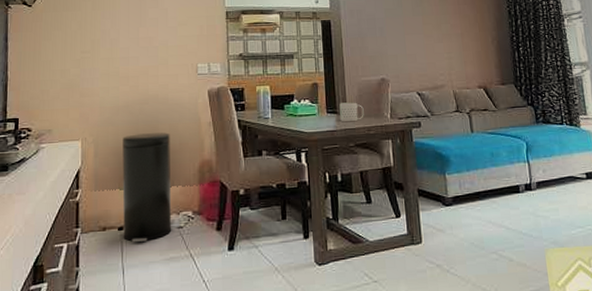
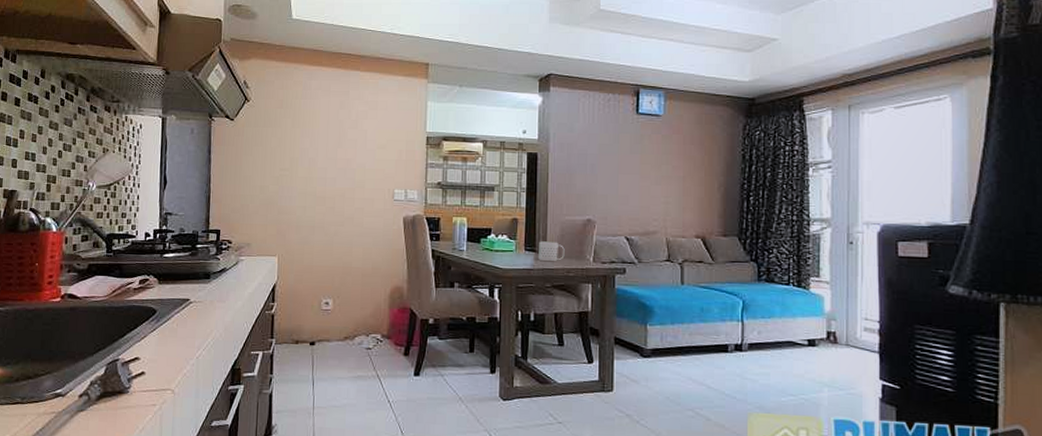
pedal bin: present [122,132,172,242] -> none [314,255,363,358]

